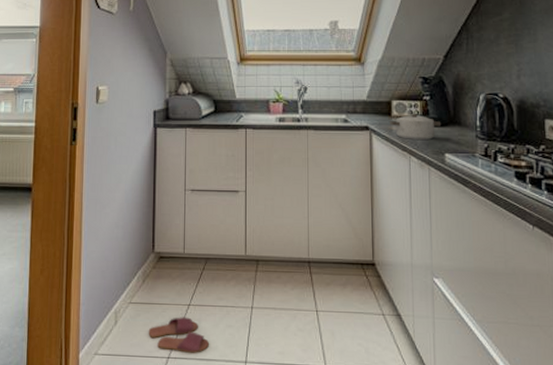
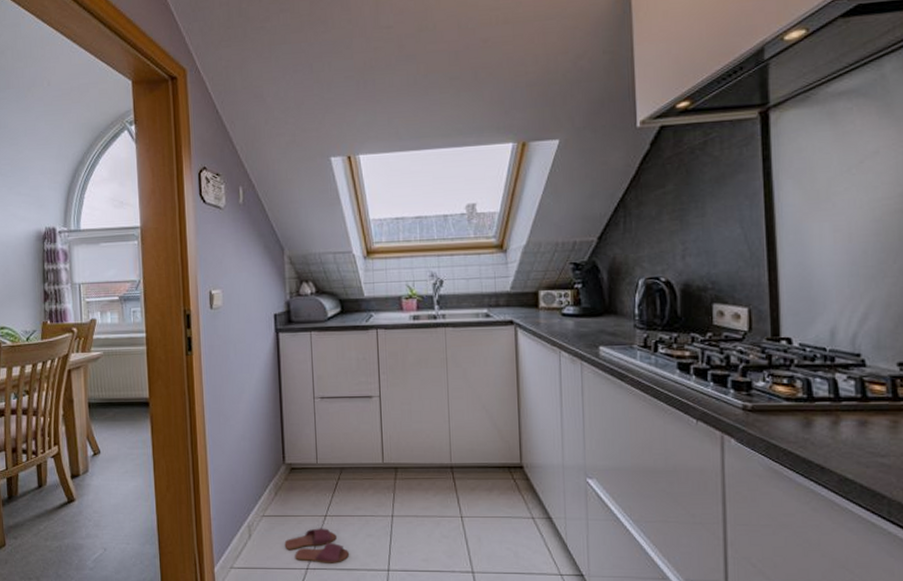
cooking pot: present [390,113,441,140] -> none [537,303,595,333]

